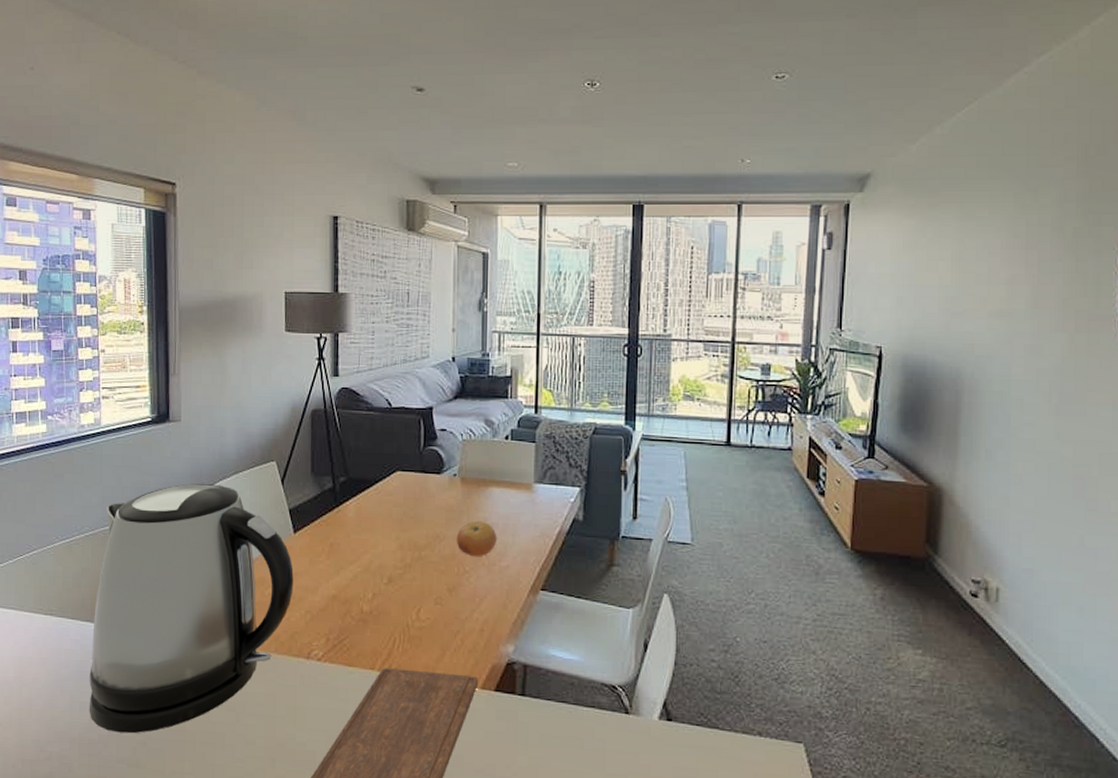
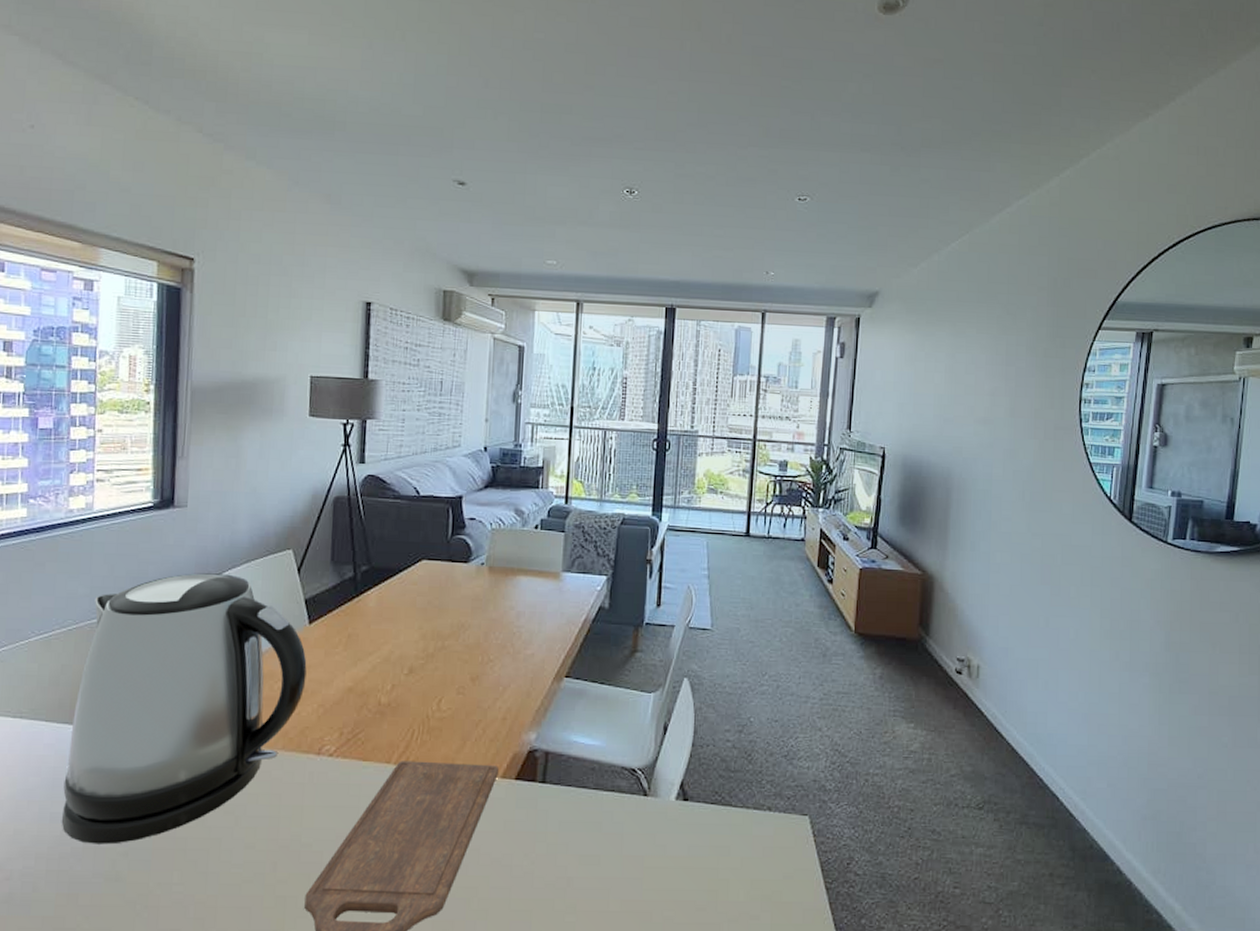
fruit: present [456,520,497,557] -> none [481,609,523,646]

